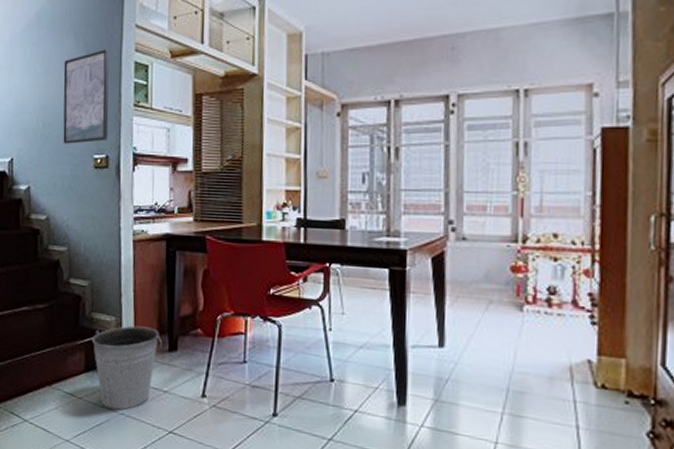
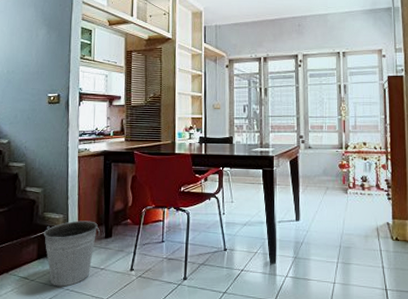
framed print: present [63,49,109,144] -> none [23,18,62,86]

